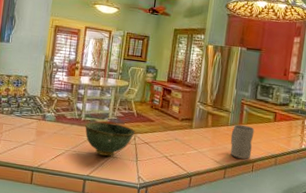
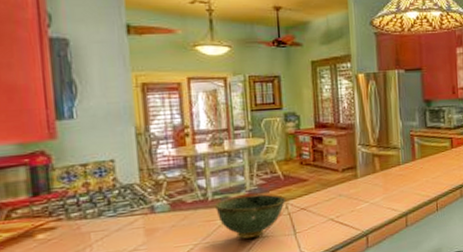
mug: present [230,124,255,159] -> none [405,159,433,200]

